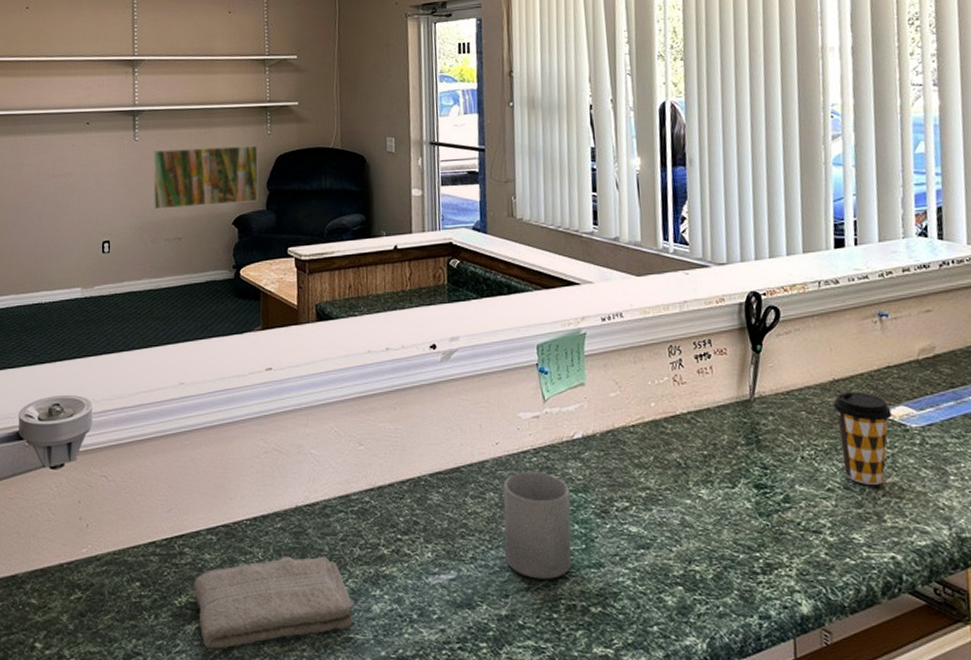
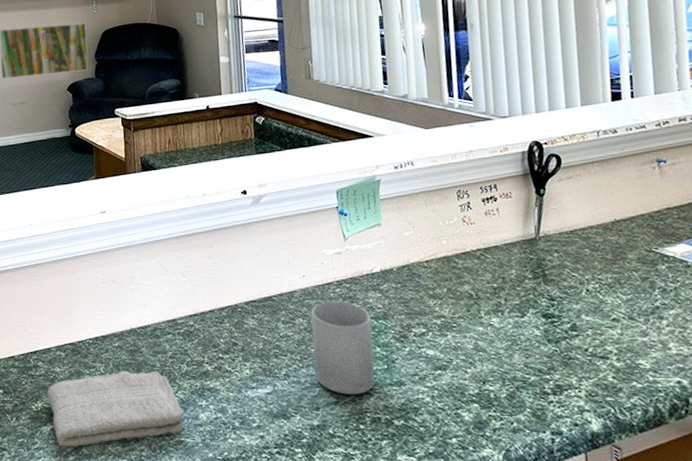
coffee cup: present [833,391,892,485] -> none [615,230,673,315]

